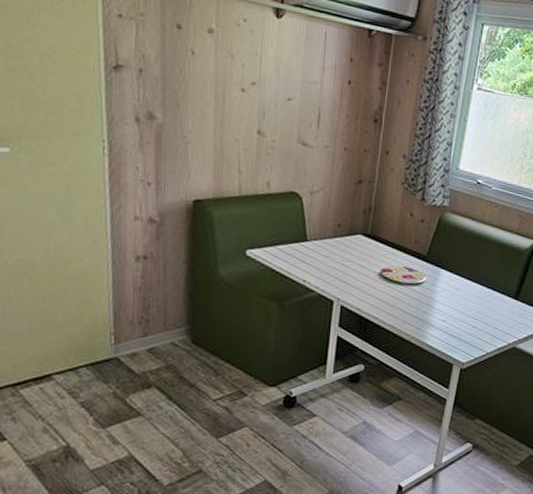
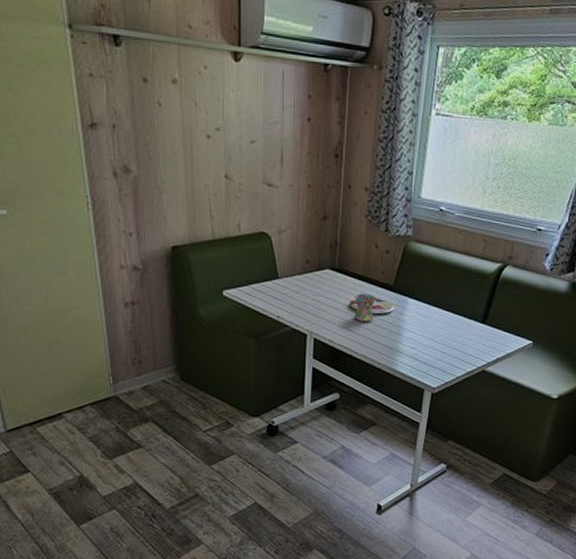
mug: none [383,261,409,292] -> present [352,293,377,322]

